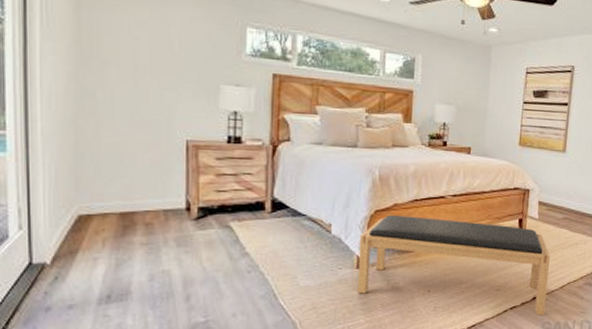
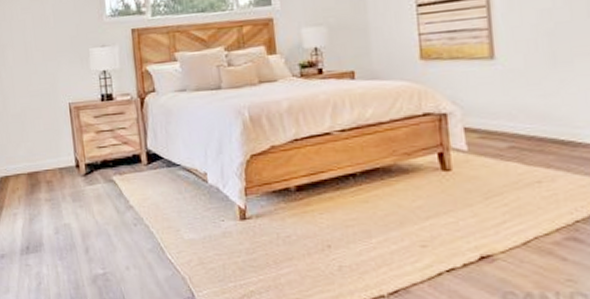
bench: present [357,214,551,316] -> none [238,158,504,282]

